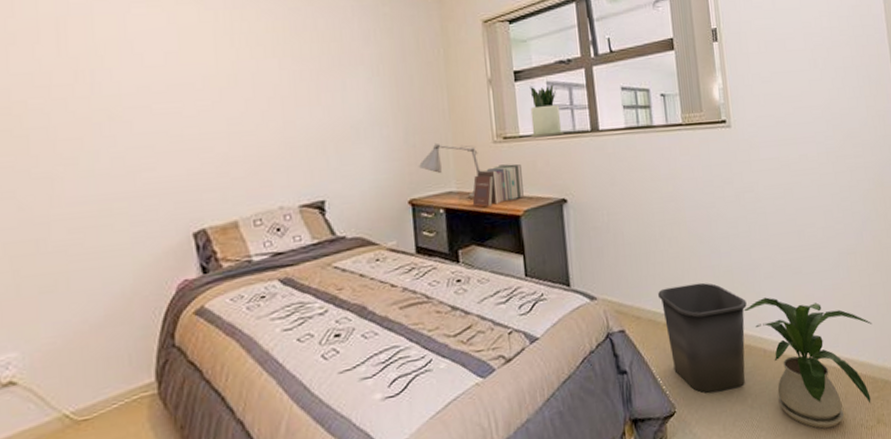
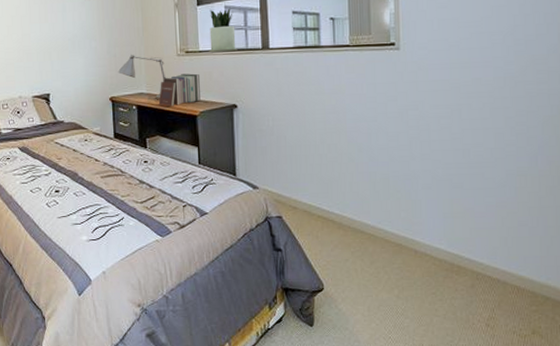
waste bin: present [658,282,747,394] -> none [315,185,401,279]
house plant: present [743,297,872,429] -> none [397,205,538,329]

